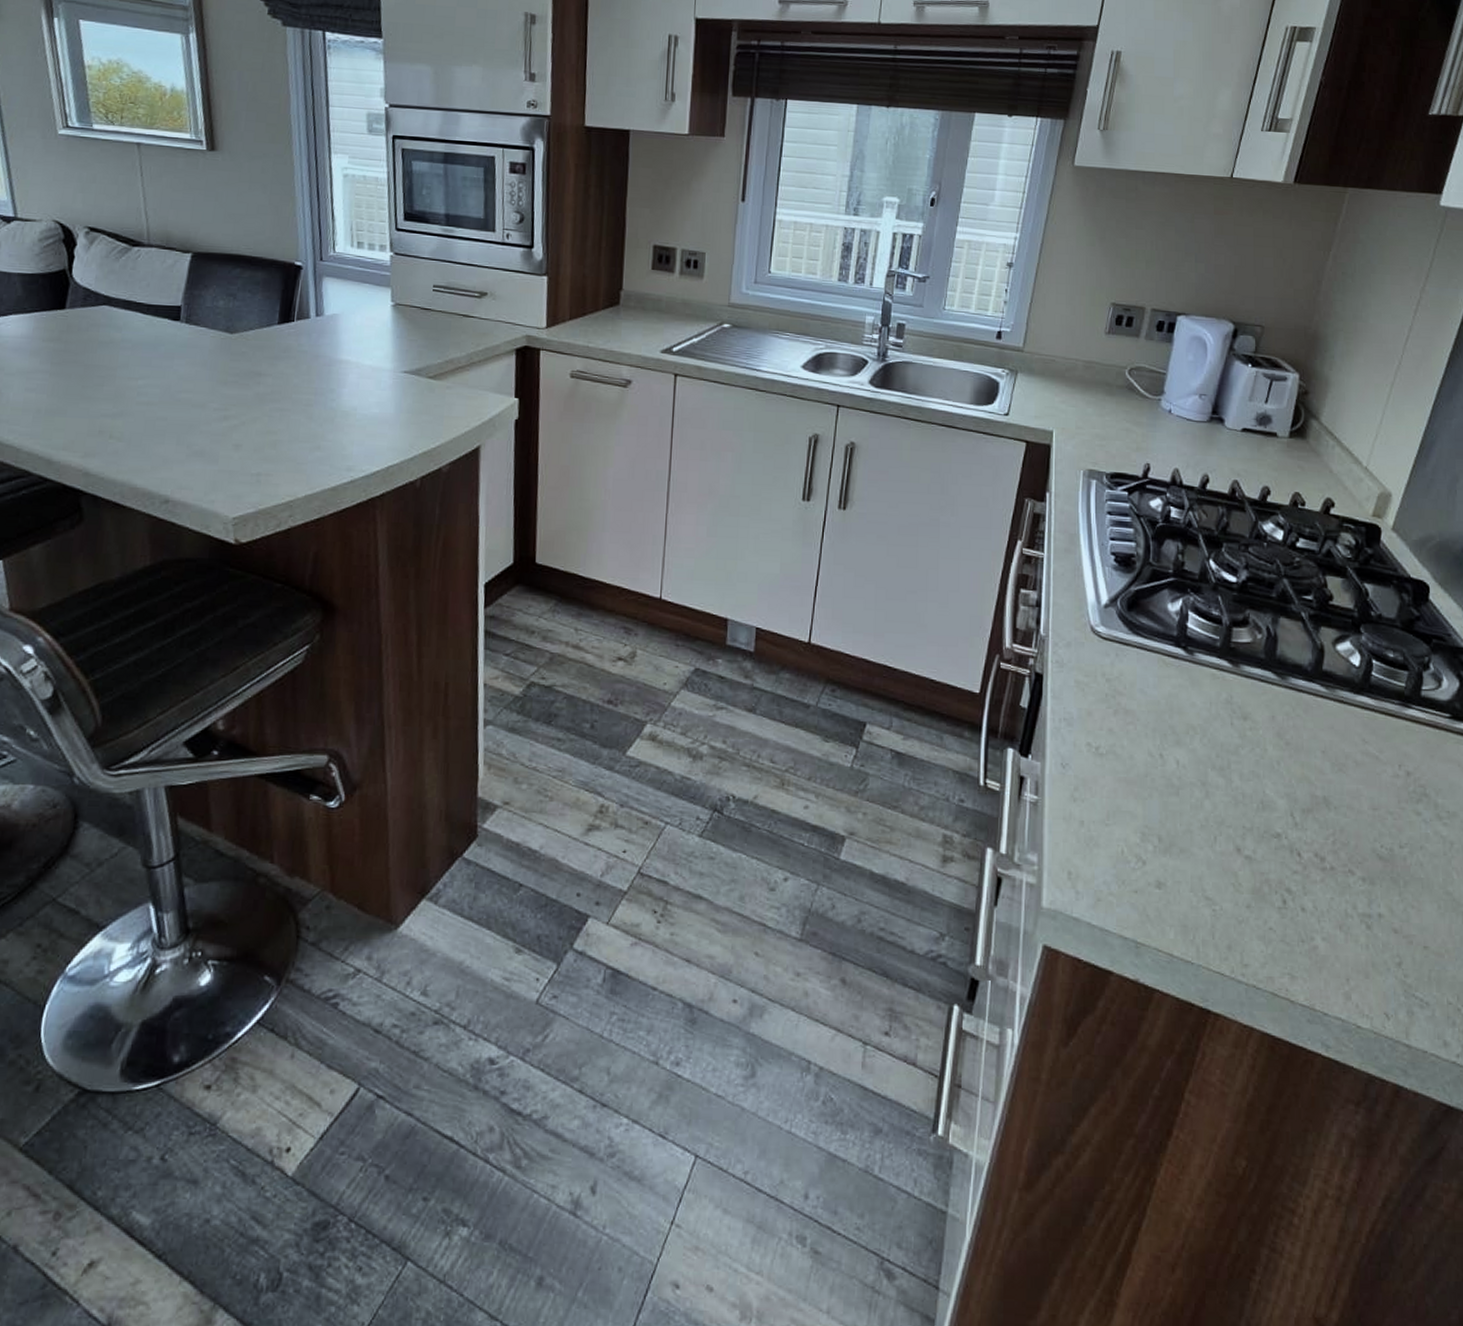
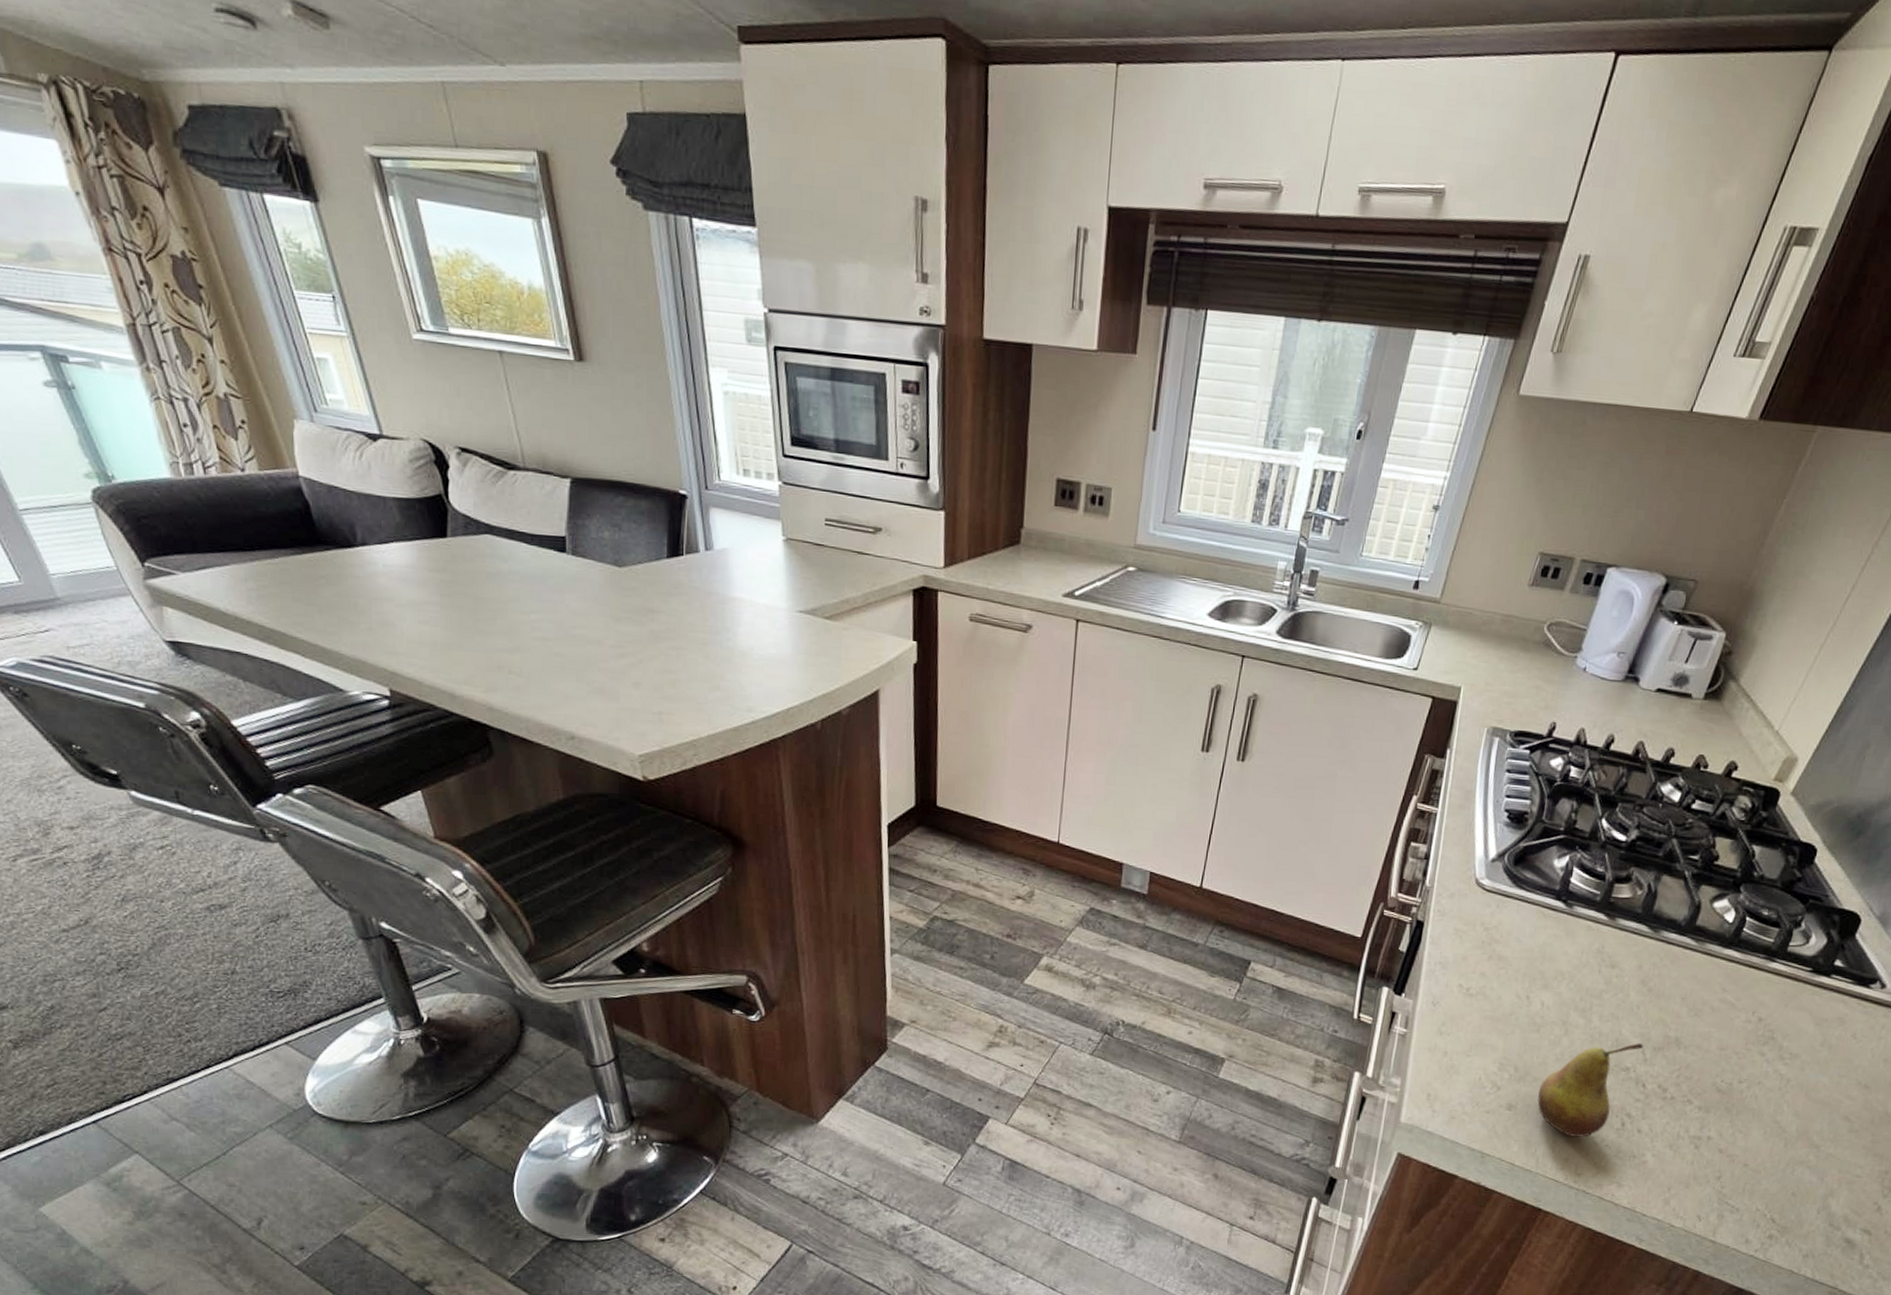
fruit: none [1188,804,1291,919] -> present [1537,1042,1643,1137]

